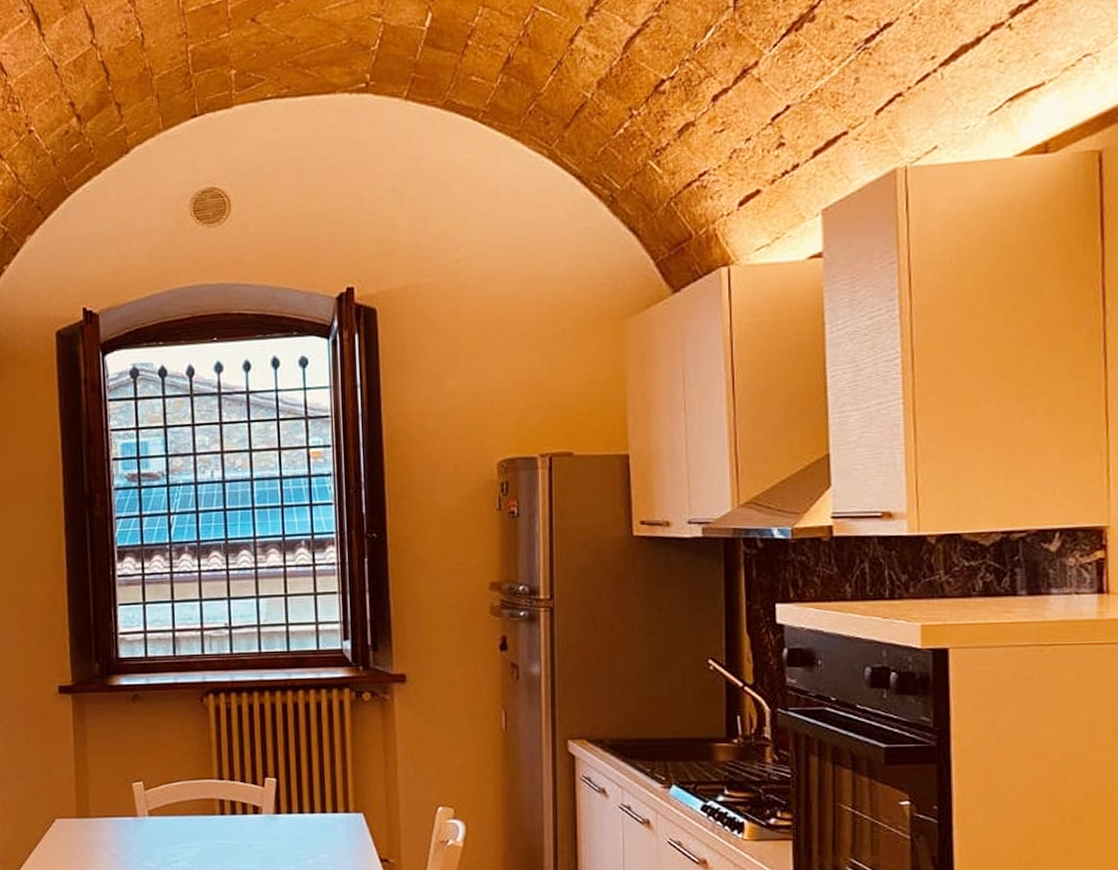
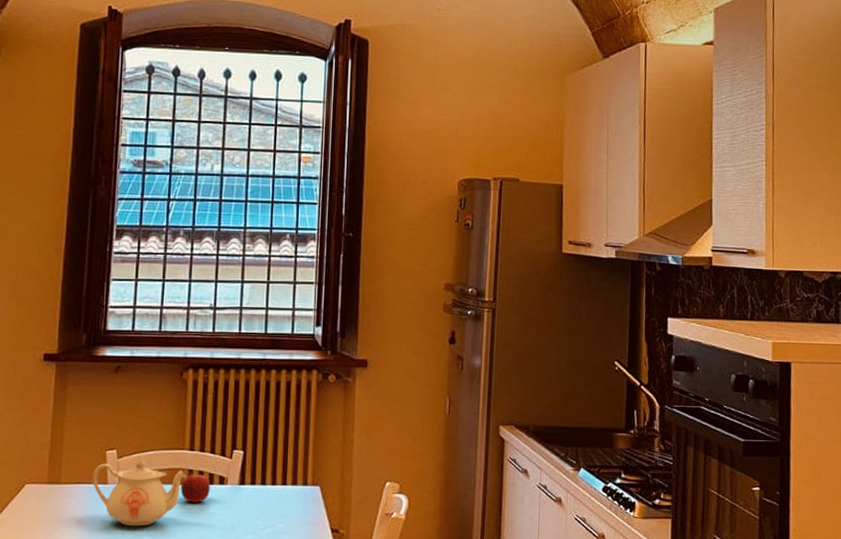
teapot: none [121,790,218,860] -> present [92,458,187,527]
fruit: none [213,804,244,834] -> present [180,474,210,503]

